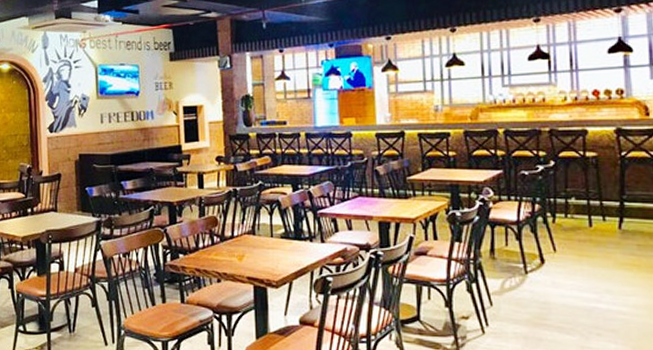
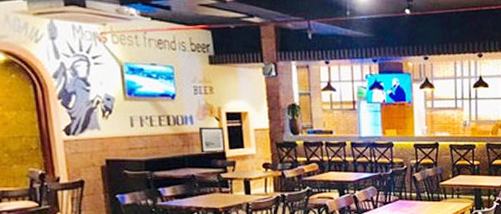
wall art: none [158,121,182,147] -> present [198,127,226,153]

